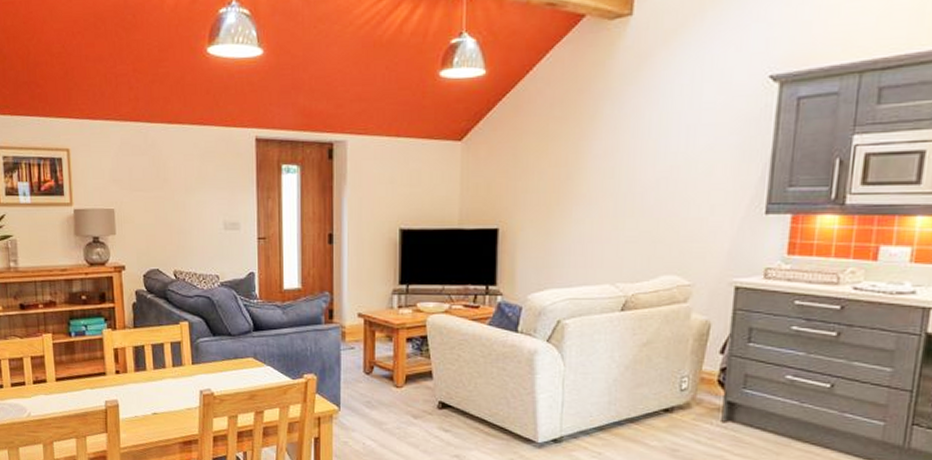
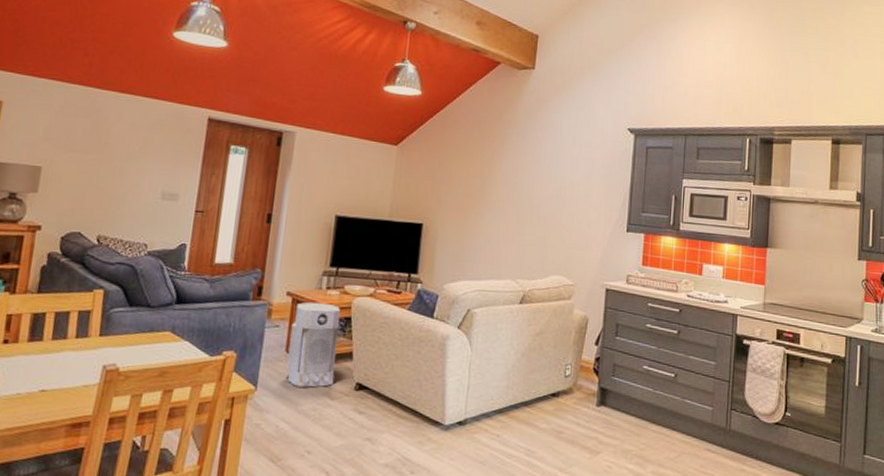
air purifier: none [367,322,416,407] -> present [287,302,340,388]

